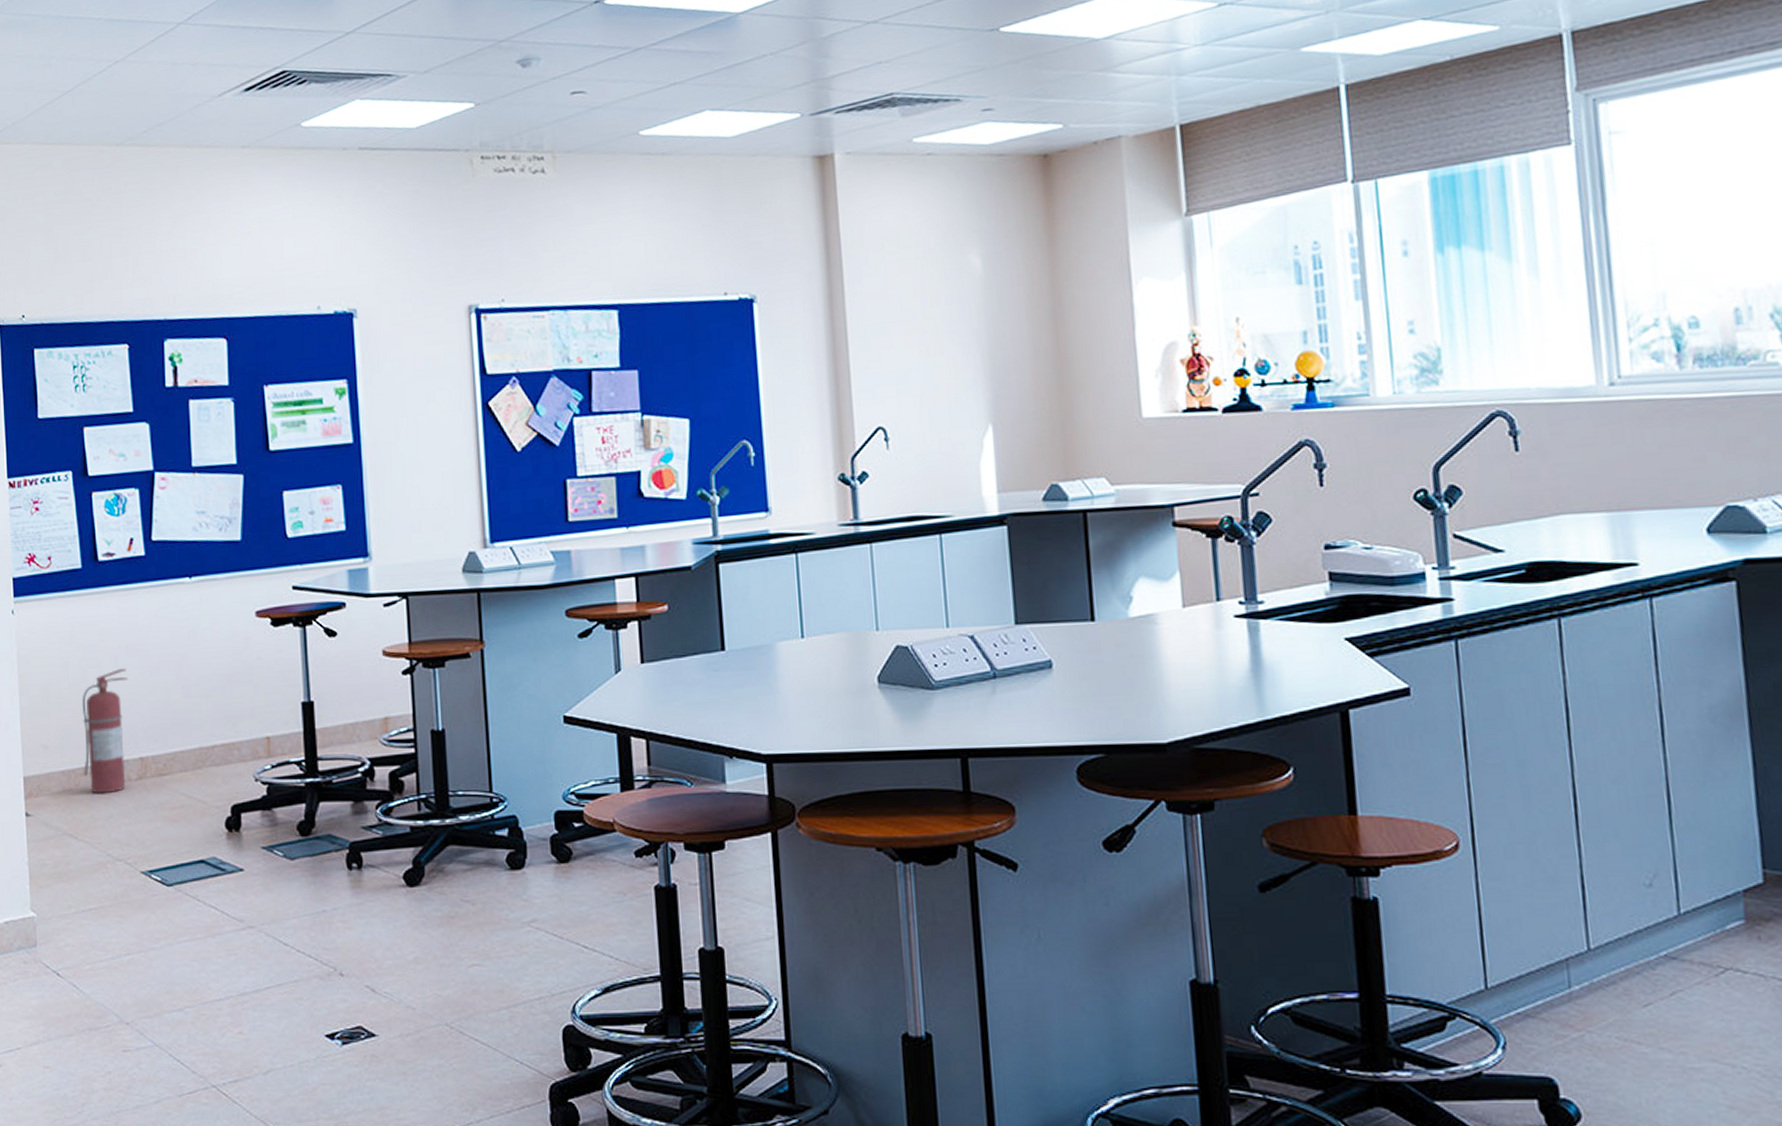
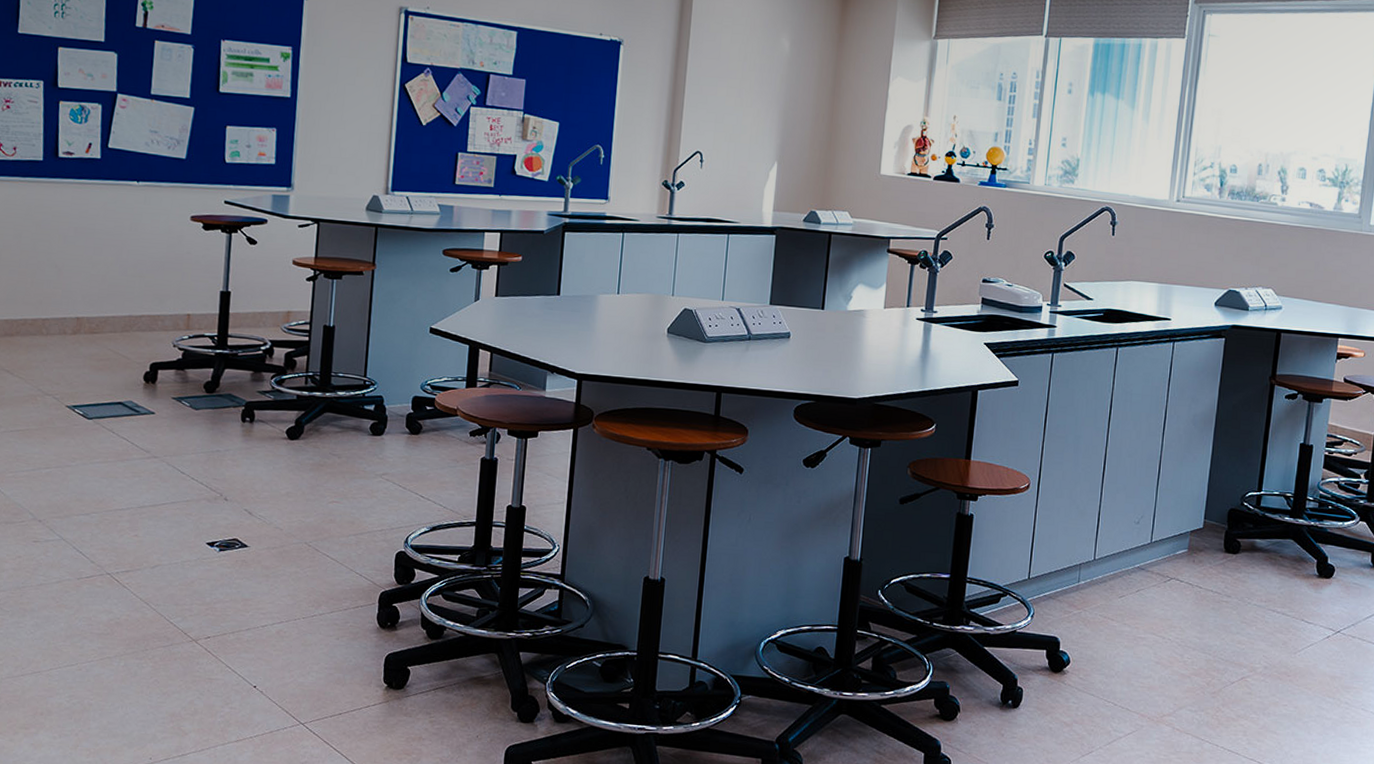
fire extinguisher: present [82,669,128,794] -> none [25,245,74,342]

